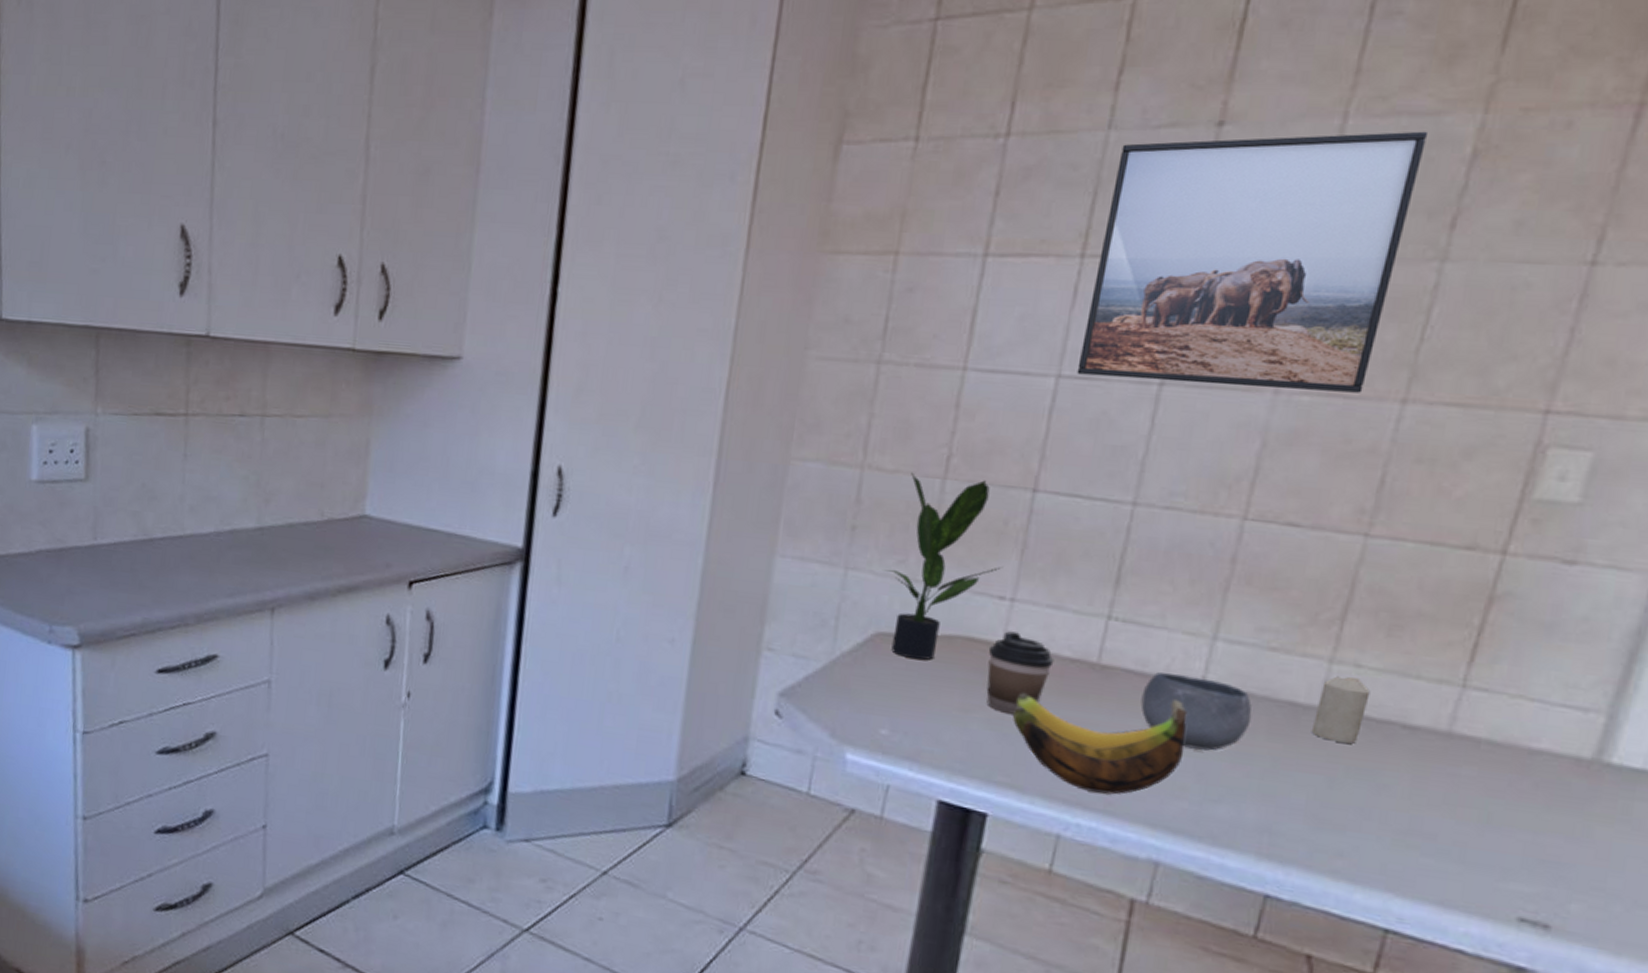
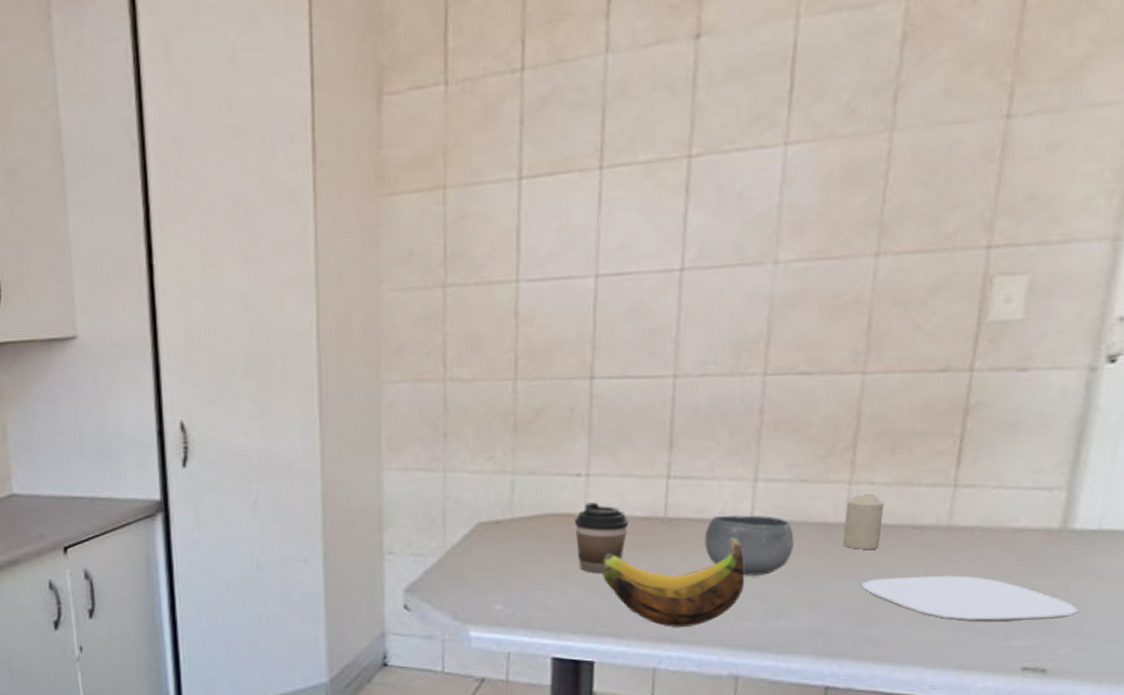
potted plant: present [885,472,1003,660] -> none [477,376,576,540]
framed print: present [1076,131,1429,393] -> none [611,21,866,272]
plate: none [1328,778,1603,868] -> present [862,575,1079,623]

